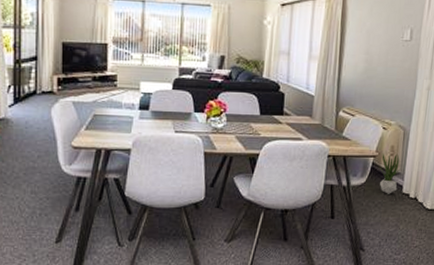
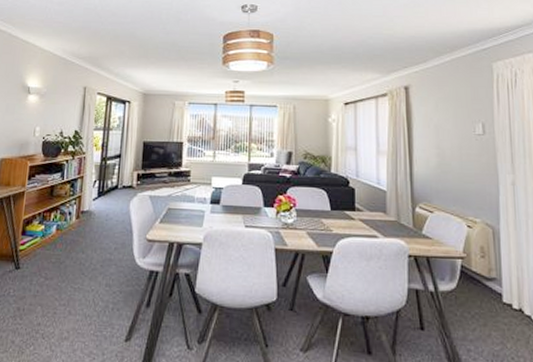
potted plant: present [379,153,401,194] -> none [470,254,496,304]

